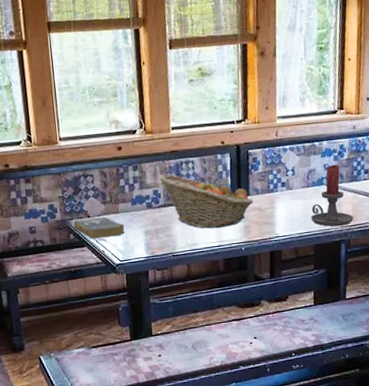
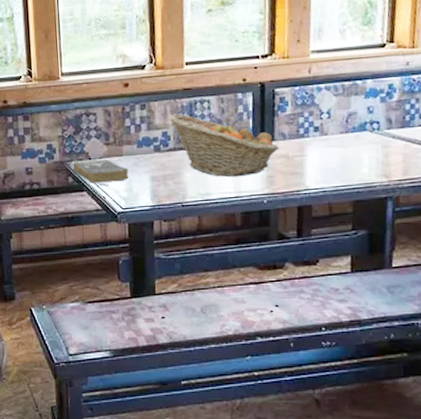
candle holder: present [311,164,354,227] -> none [349,106,404,181]

